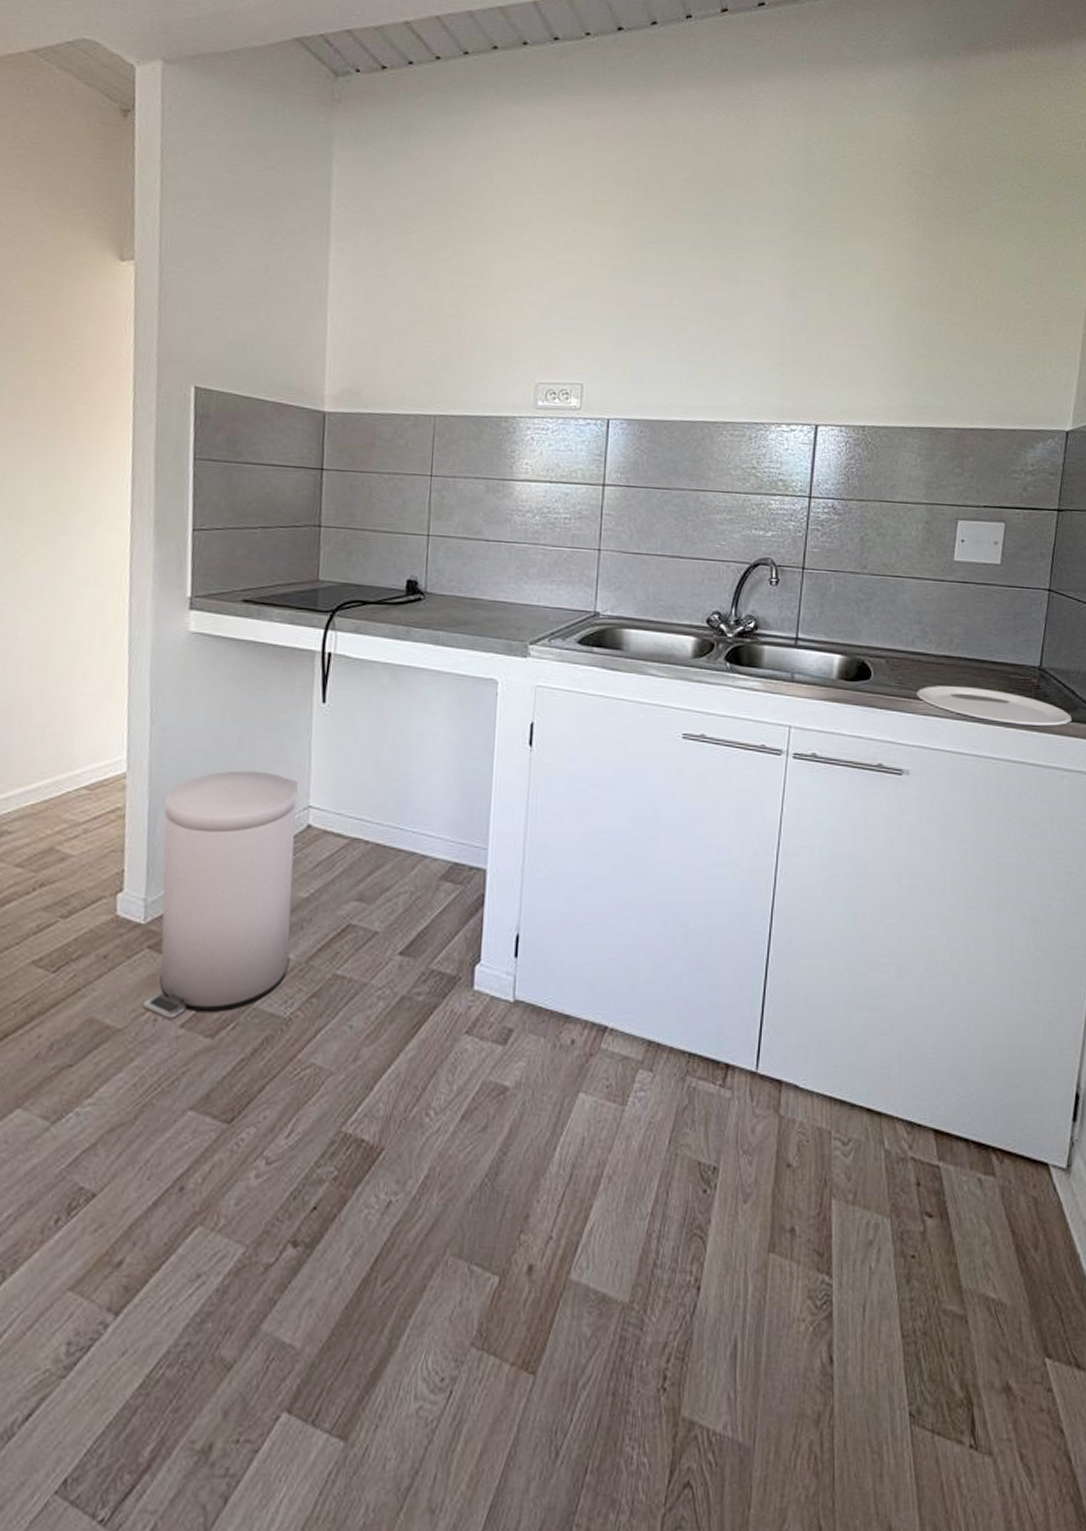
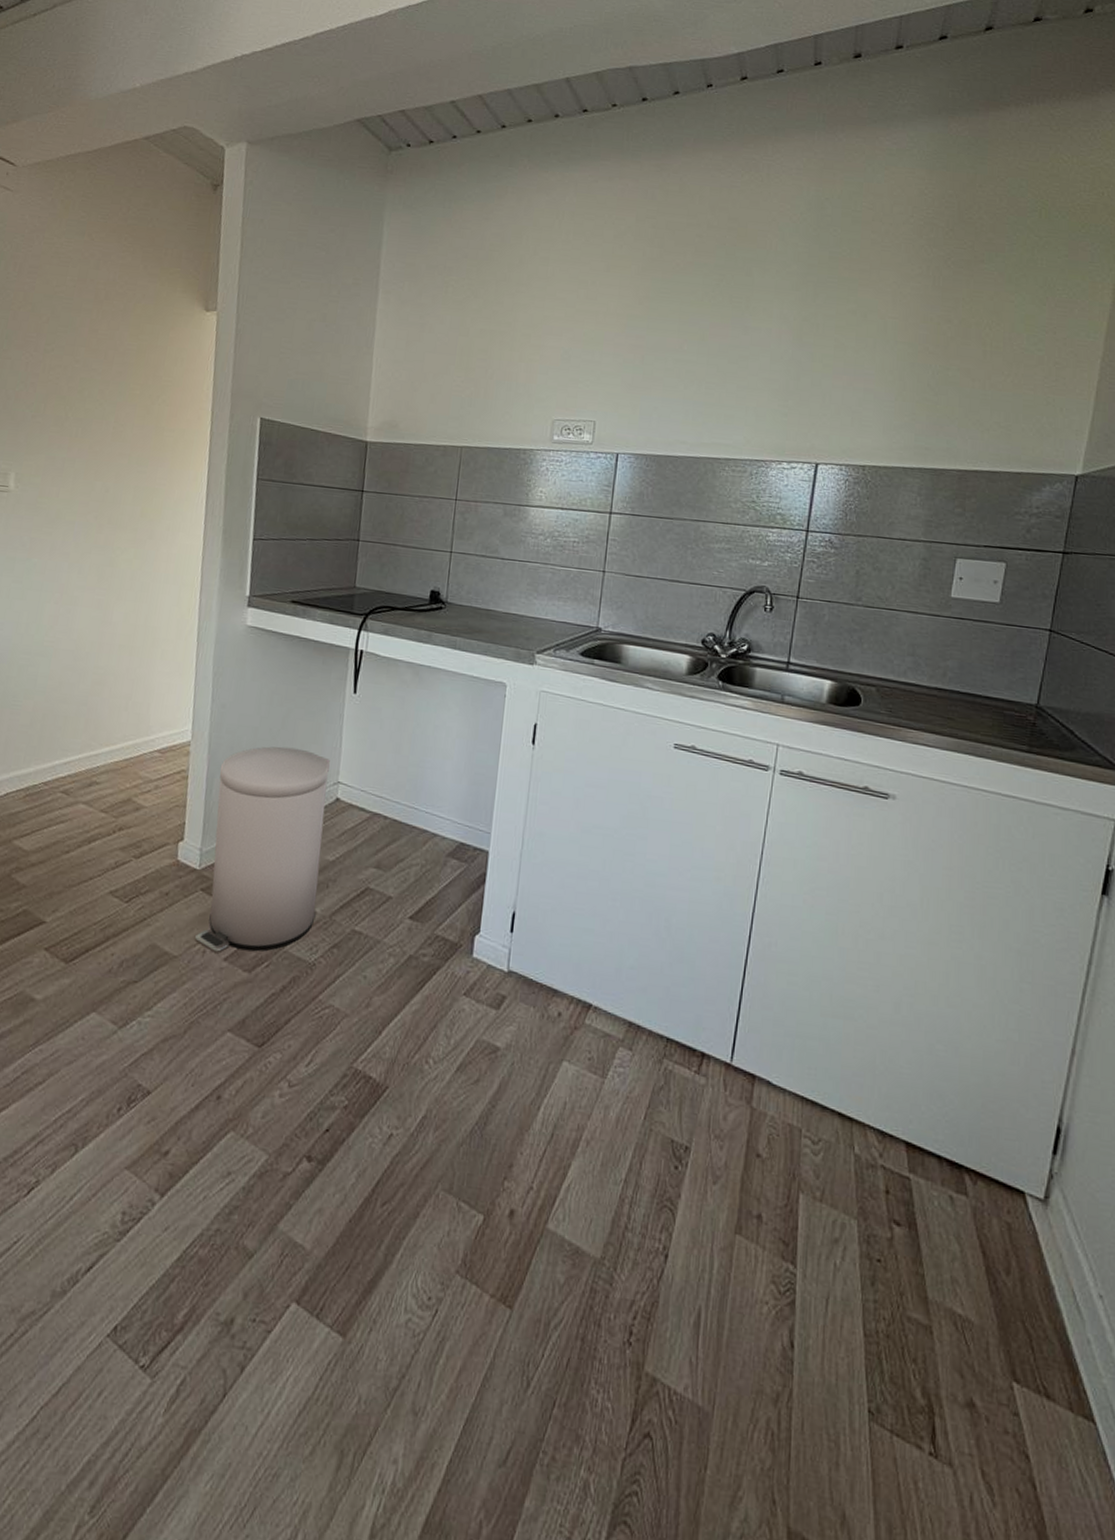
plate: present [915,685,1072,728] -> none [905,716,1069,766]

